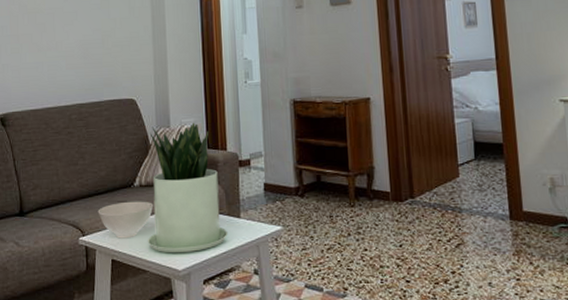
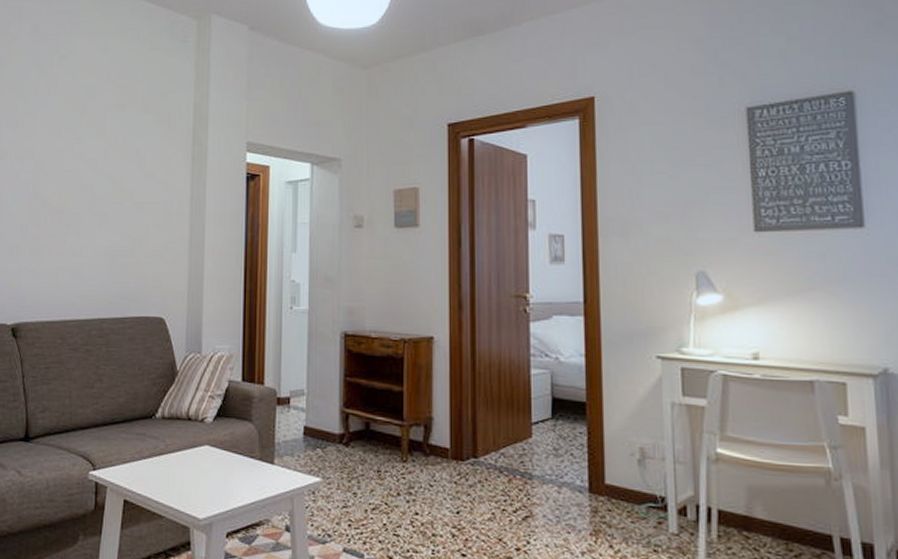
bowl: present [97,201,154,239] -> none [112,434,176,477]
planter: present [147,122,229,253] -> none [165,349,259,500]

